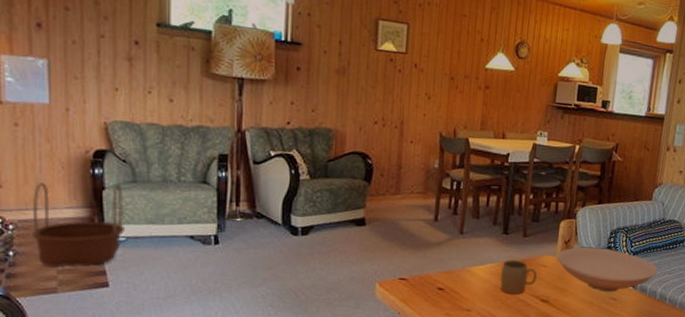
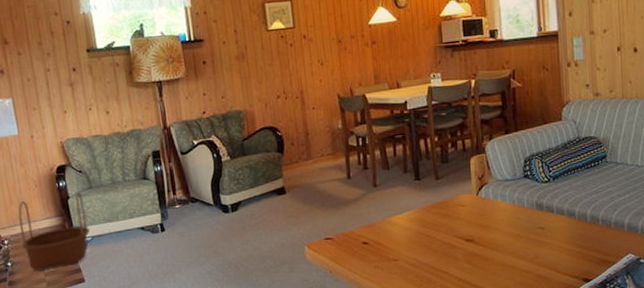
mug: present [500,259,538,295] -> none [420,203,458,239]
decorative bowl: present [557,246,658,292] -> none [473,177,583,222]

